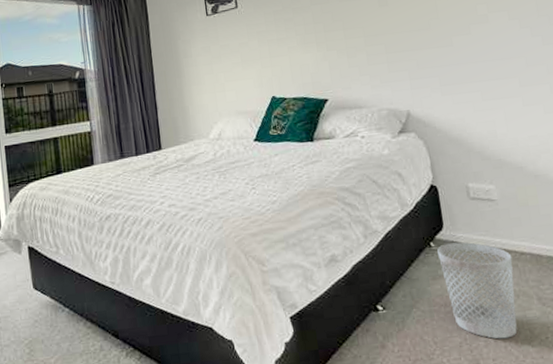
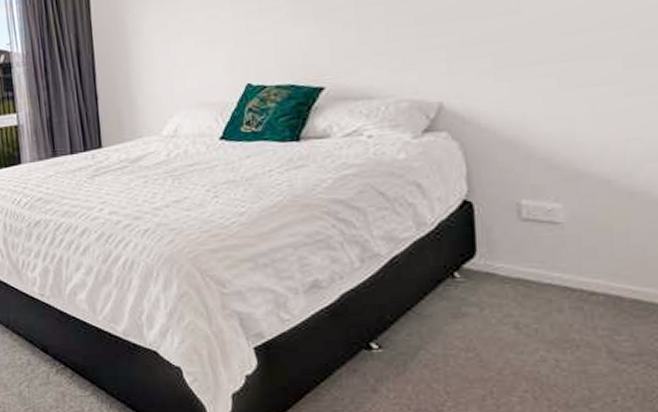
wastebasket: present [437,242,518,339] -> none [463,274,576,396]

